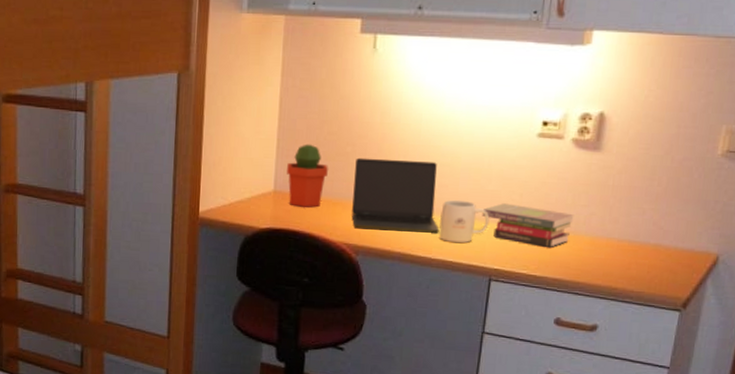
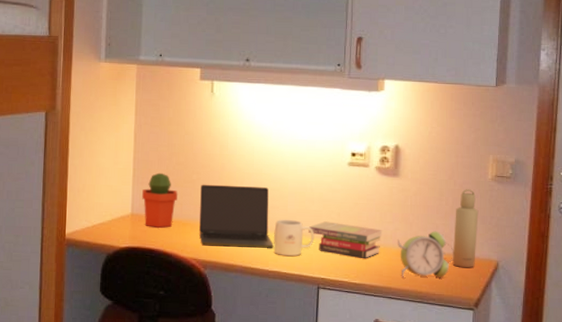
alarm clock: none [592,217,663,272] -> present [398,231,454,278]
bottle: none [659,167,700,262] -> present [452,189,479,268]

